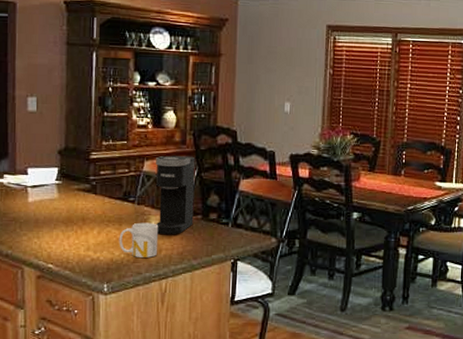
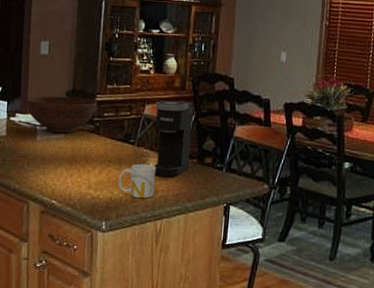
fruit bowl: none [14,155,92,194] -> present [26,96,97,134]

